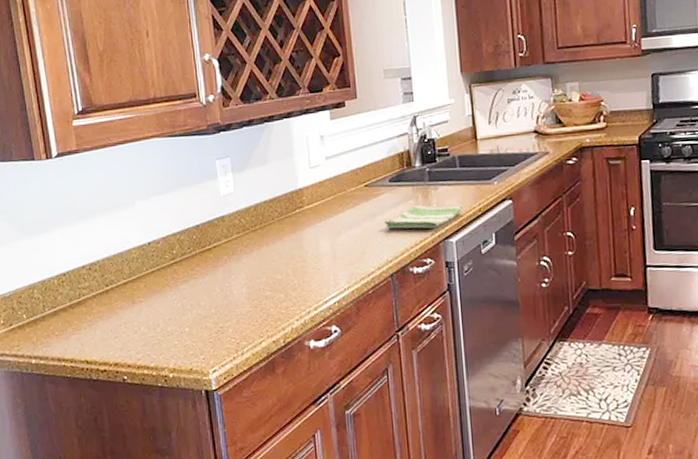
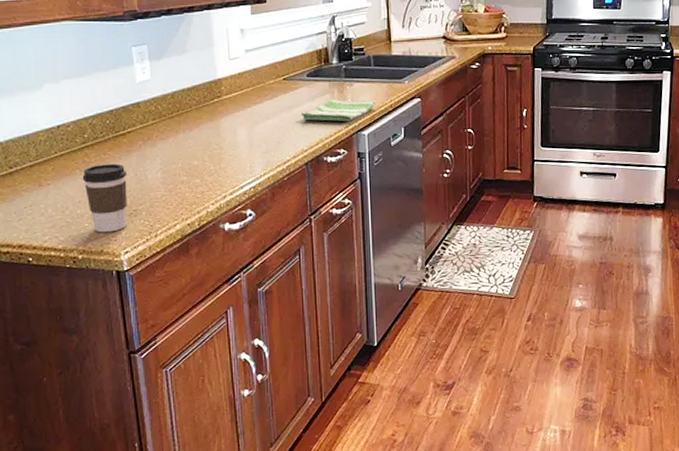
coffee cup: none [171,279,215,351] -> present [82,163,128,233]

